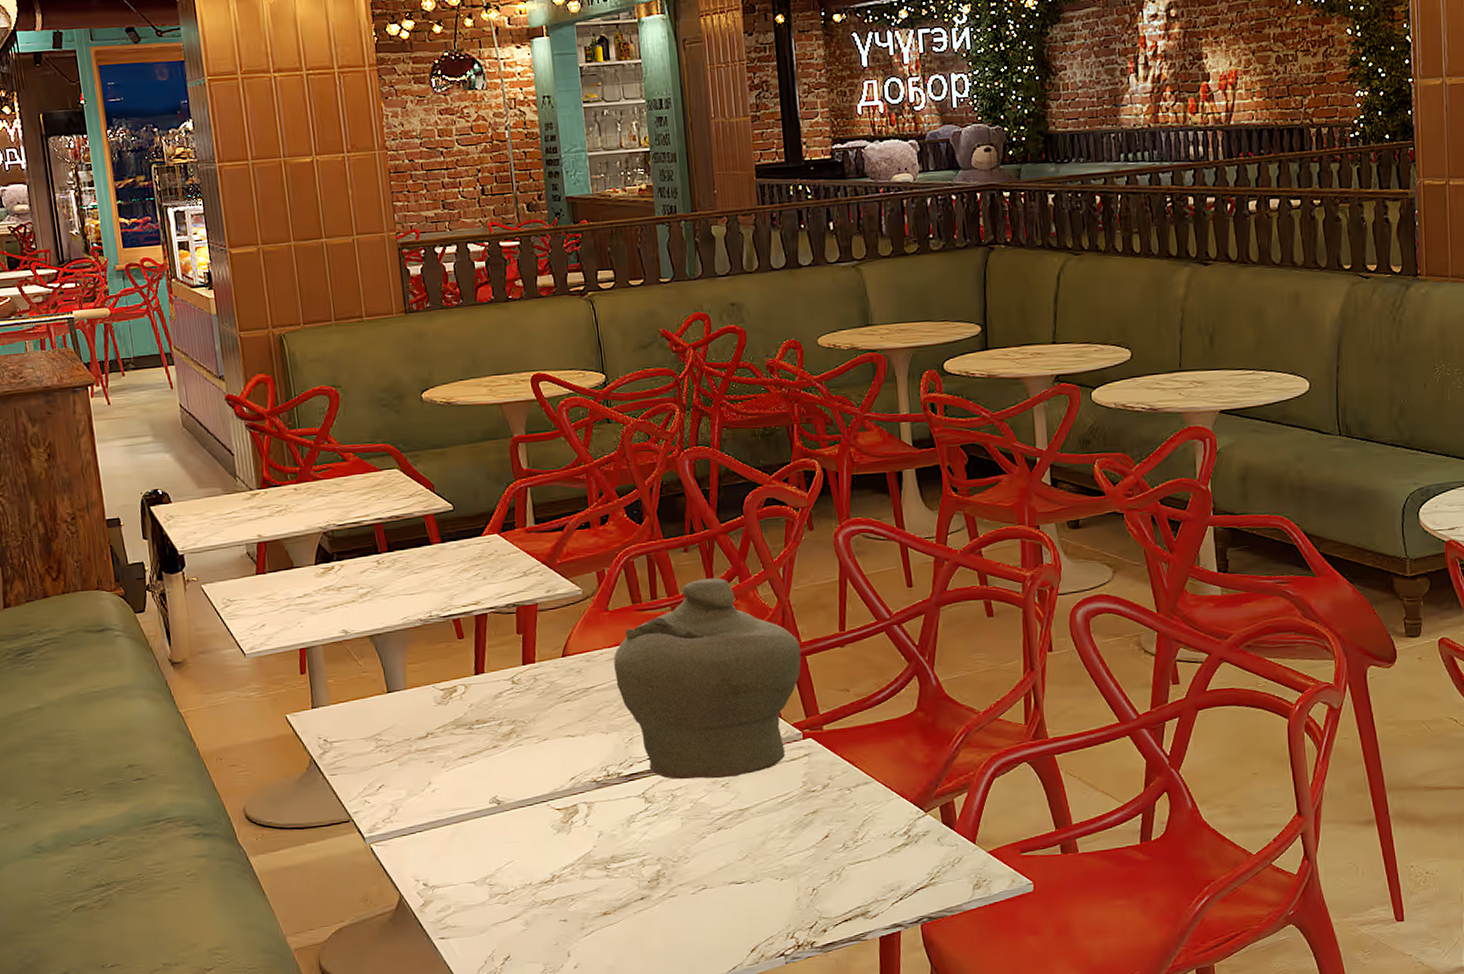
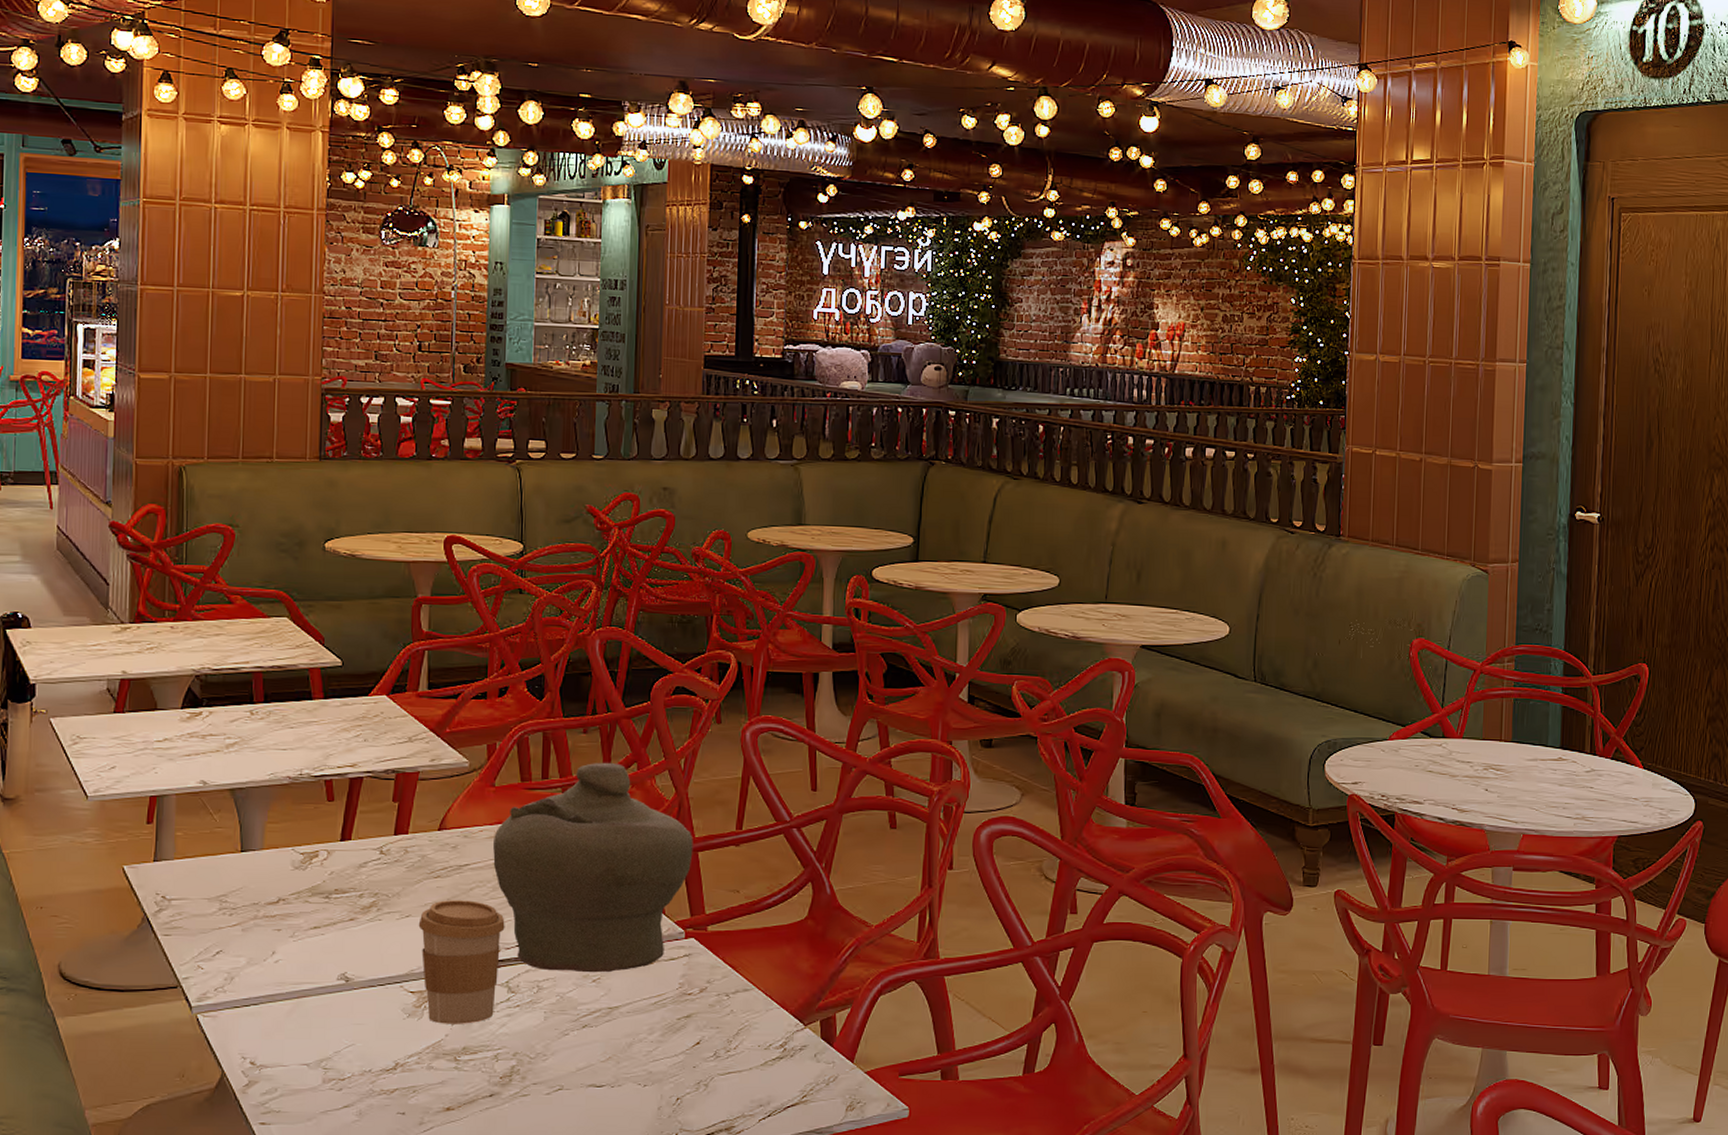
coffee cup: none [555,720,635,837] -> present [418,900,505,1024]

